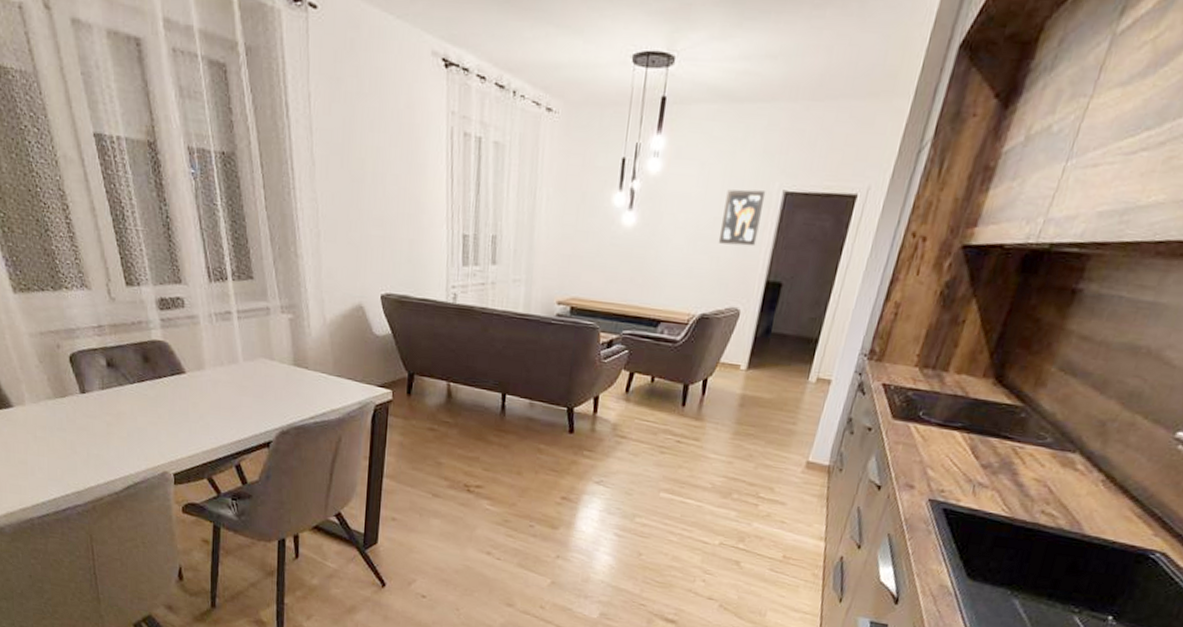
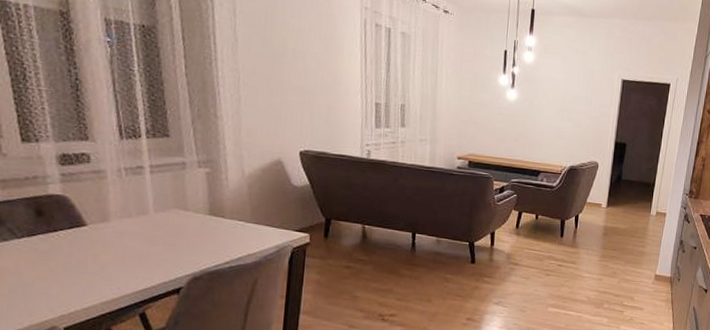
wall art: present [718,189,766,246] -> none [579,76,610,117]

